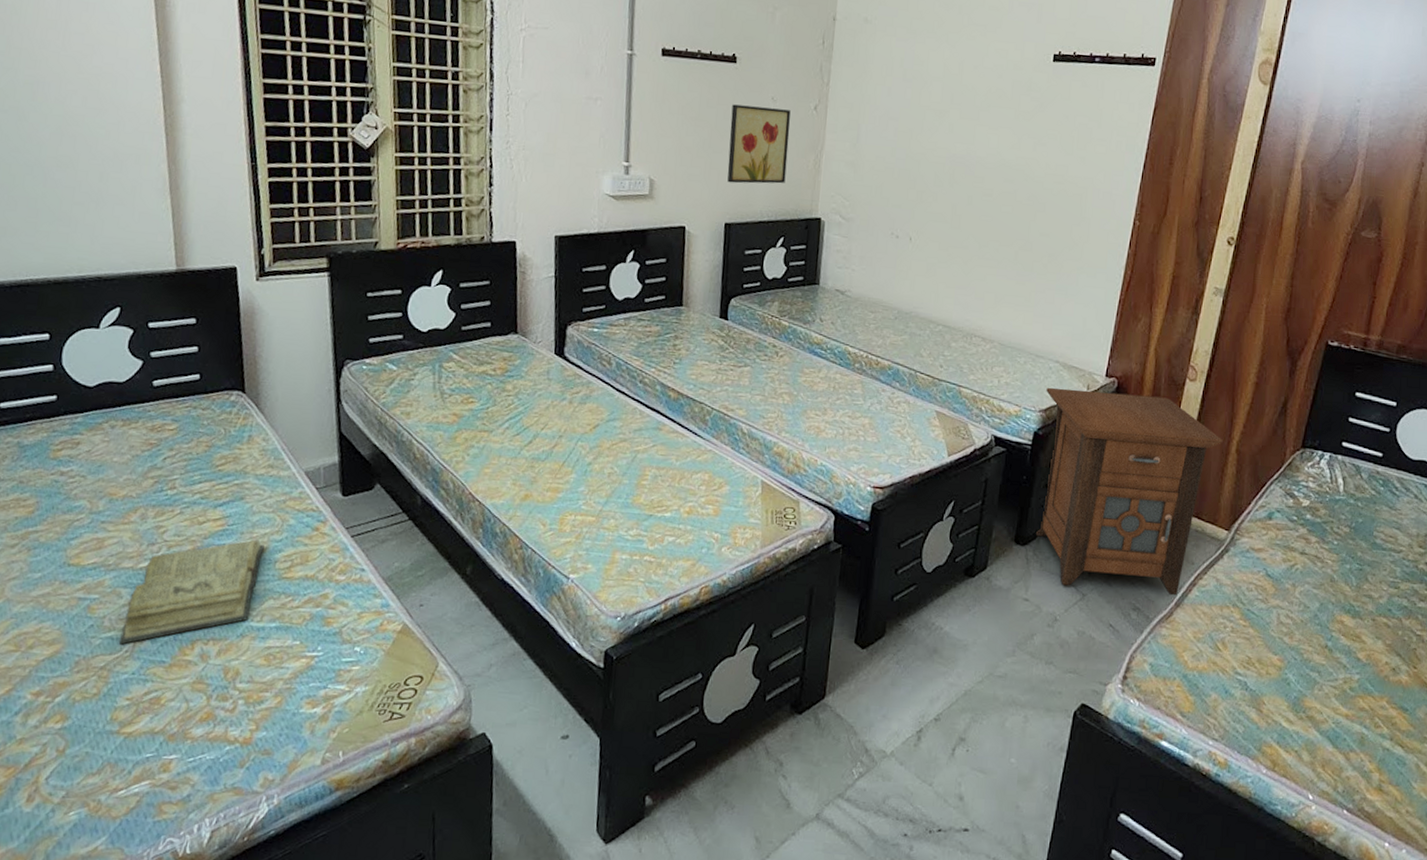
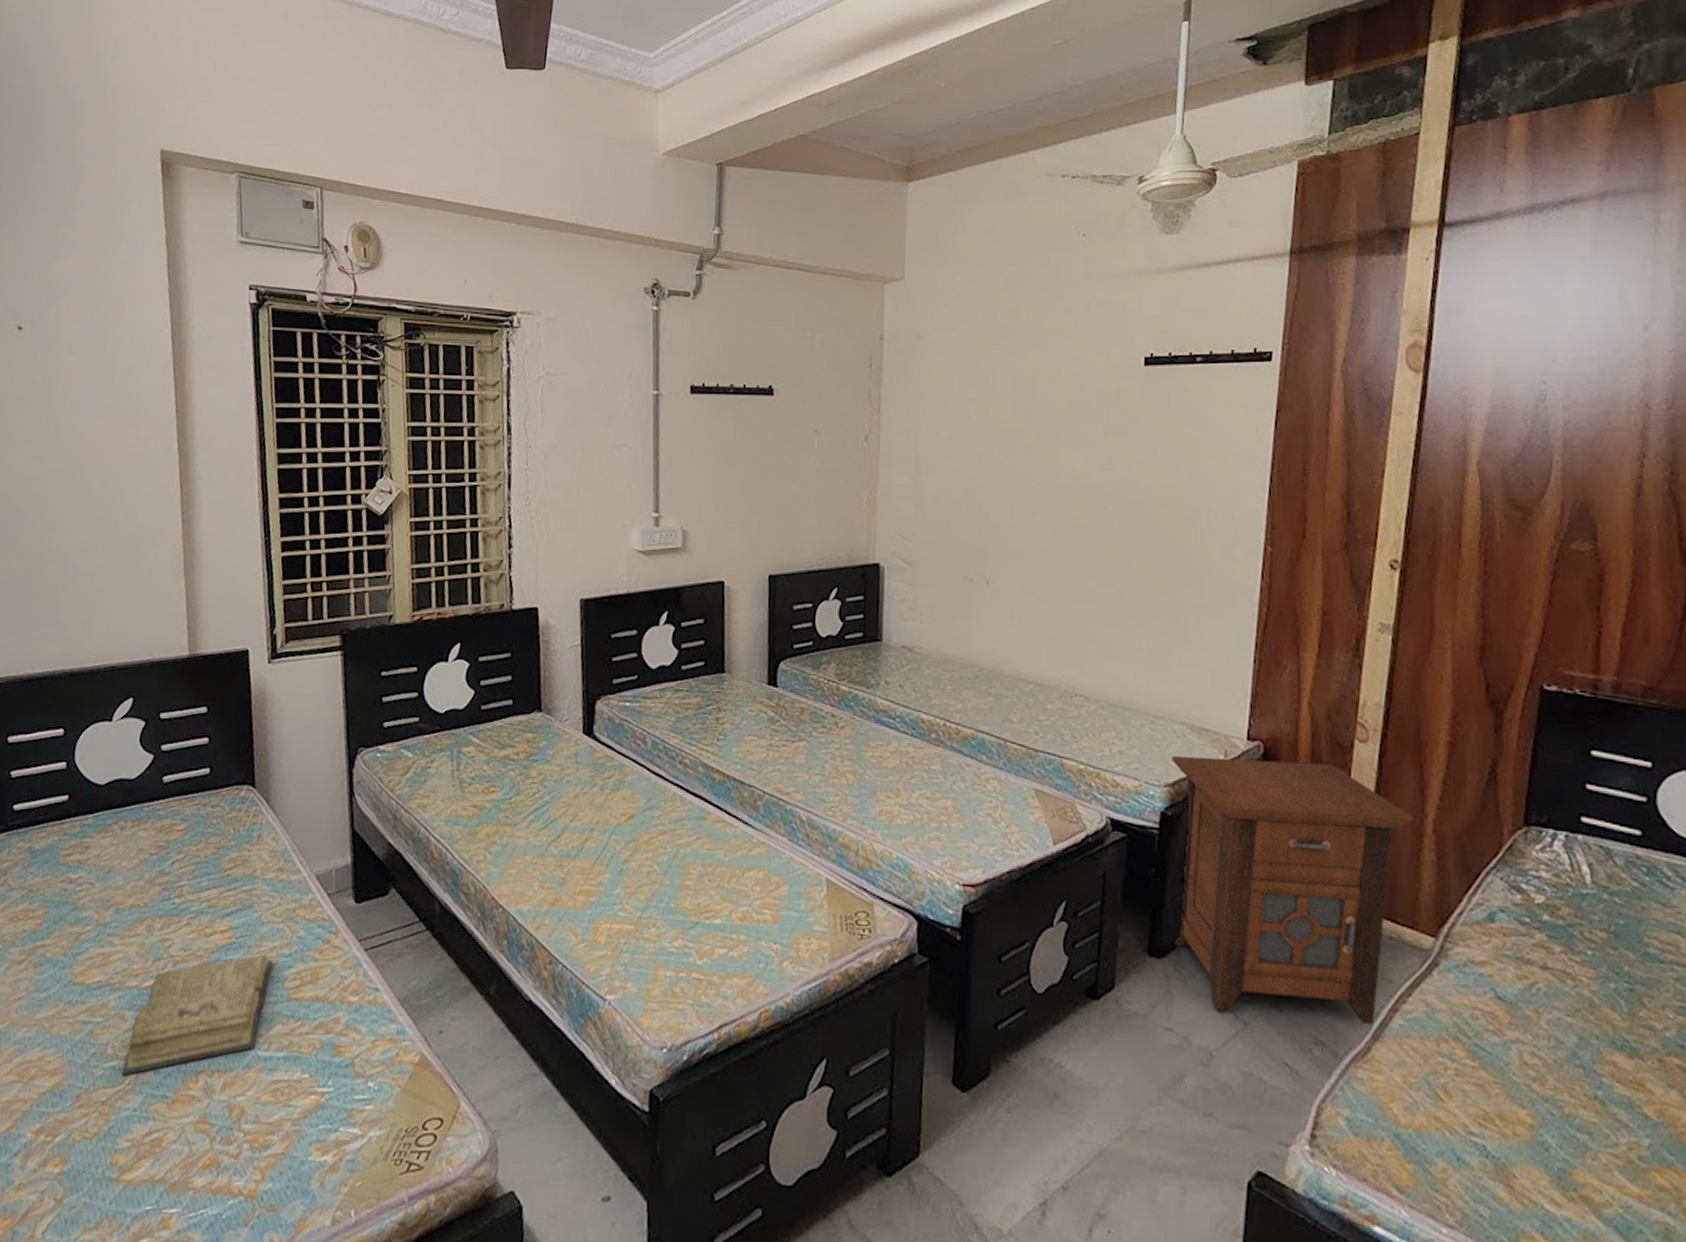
wall art: present [727,104,791,184] -> none [769,441,838,529]

